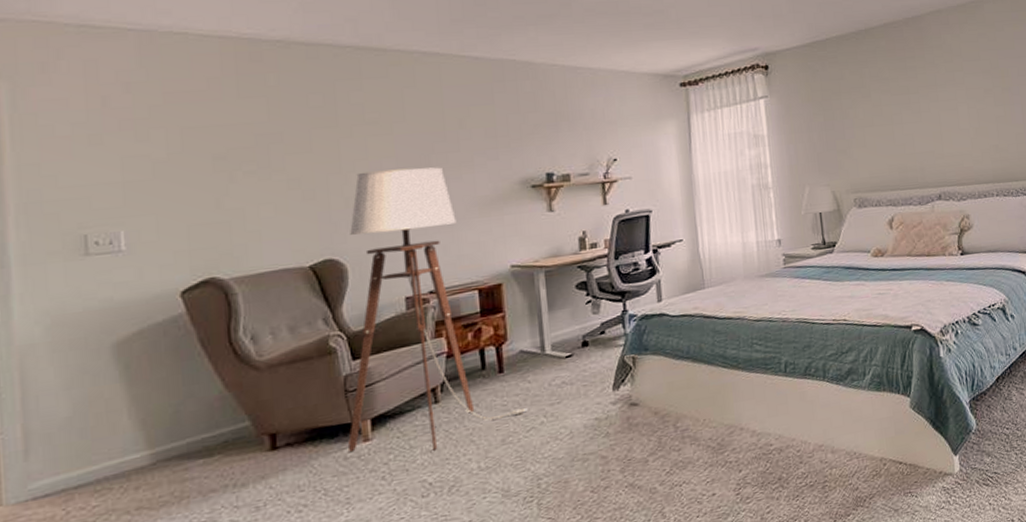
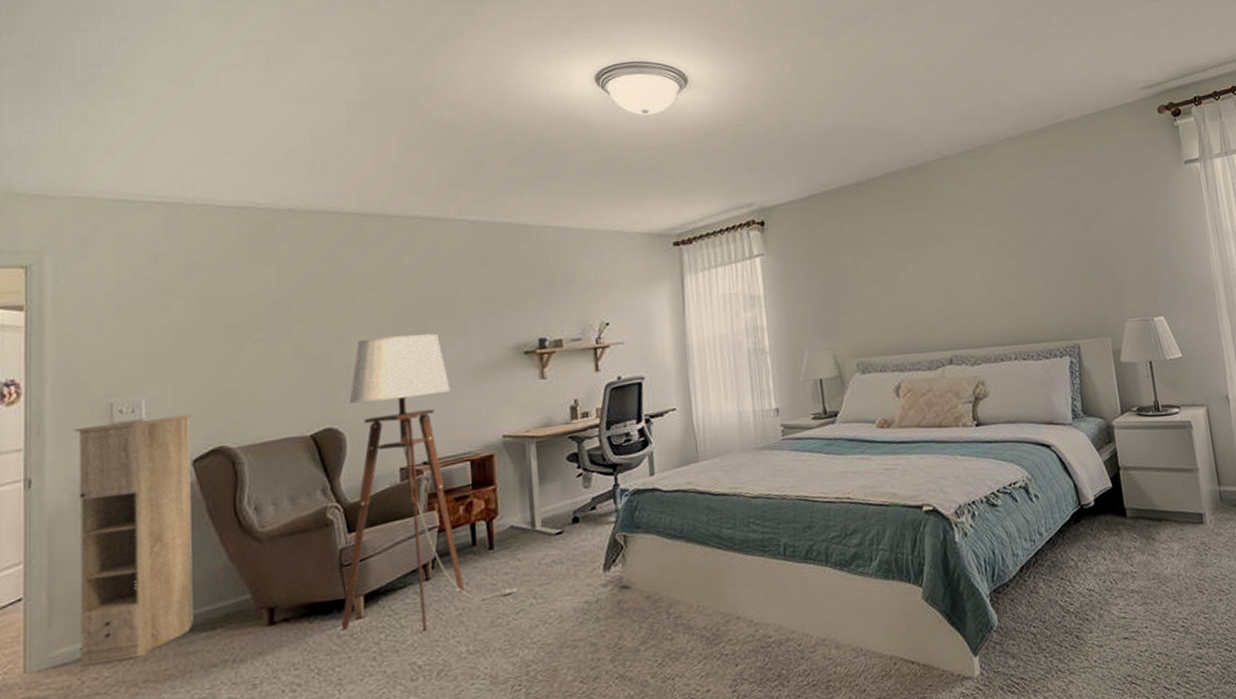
storage cabinet: none [43,246,189,497] -> present [73,414,193,667]

